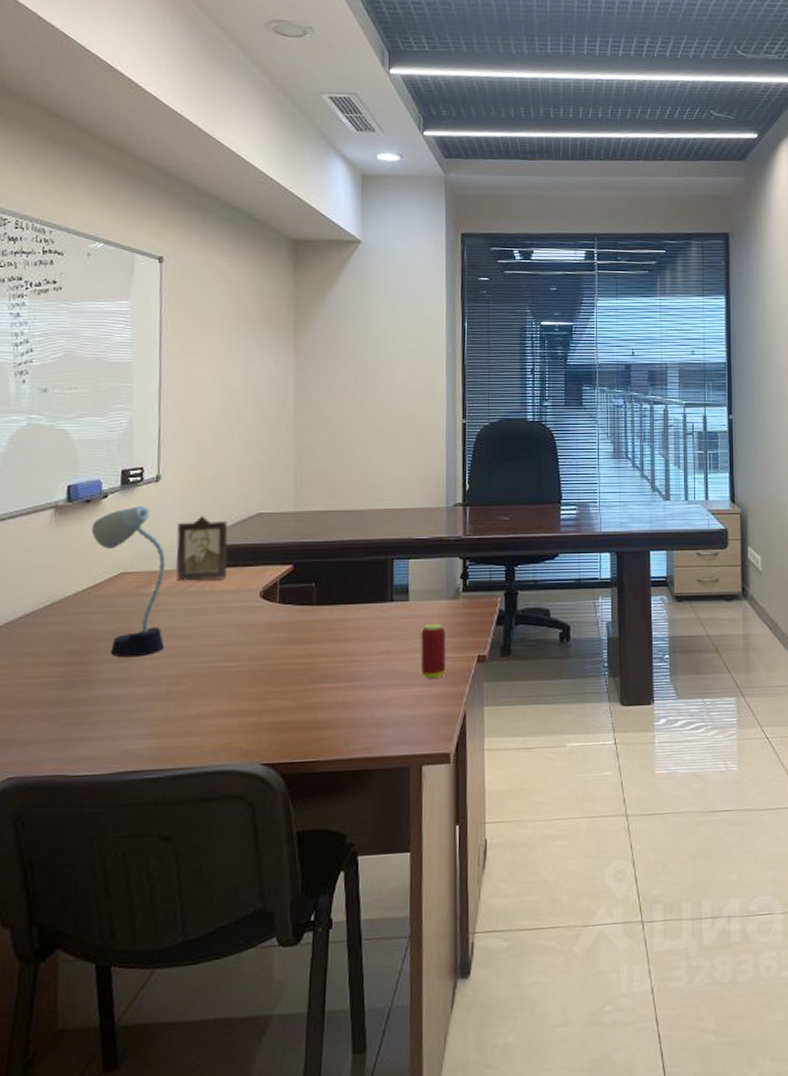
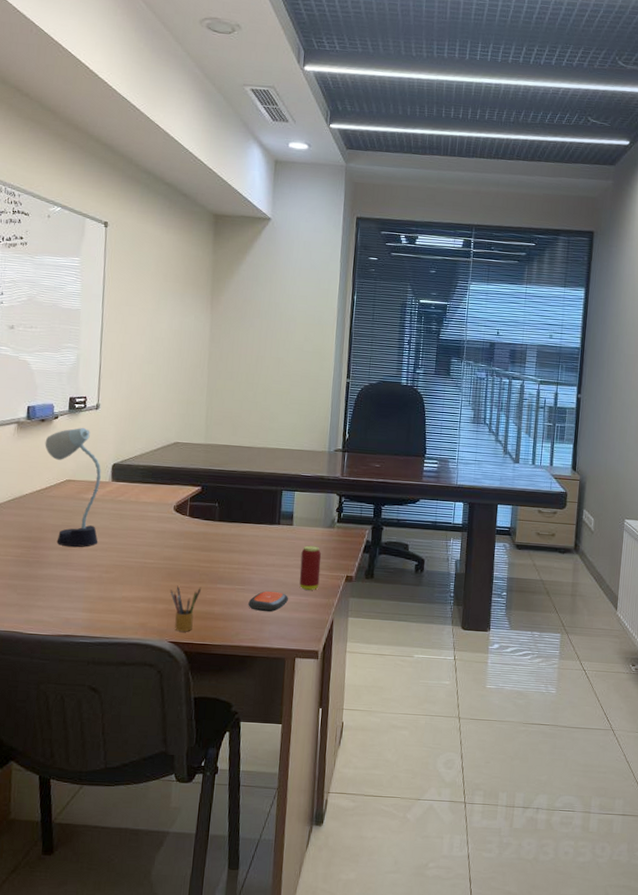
photo frame: present [176,516,228,581] -> none [109,440,151,493]
pencil box: none [259,689,300,750] -> present [170,585,202,632]
remote control: none [359,684,410,712] -> present [248,590,289,612]

